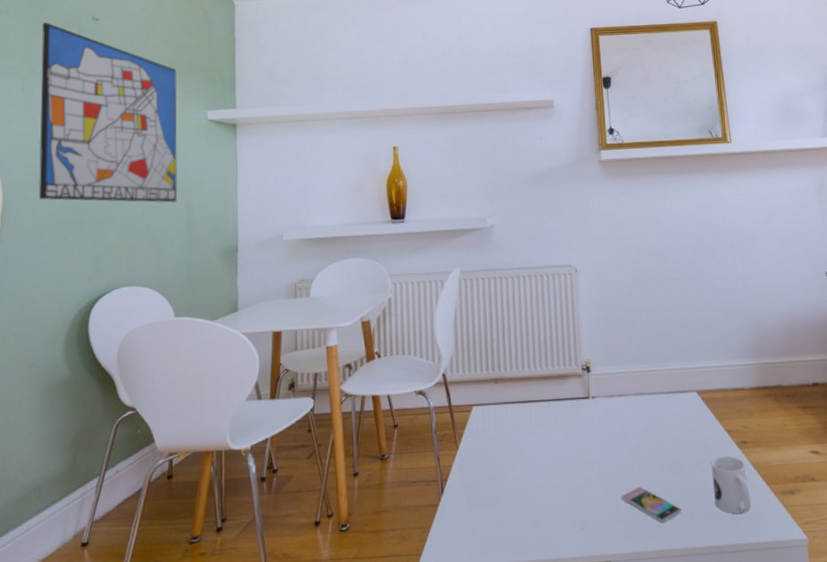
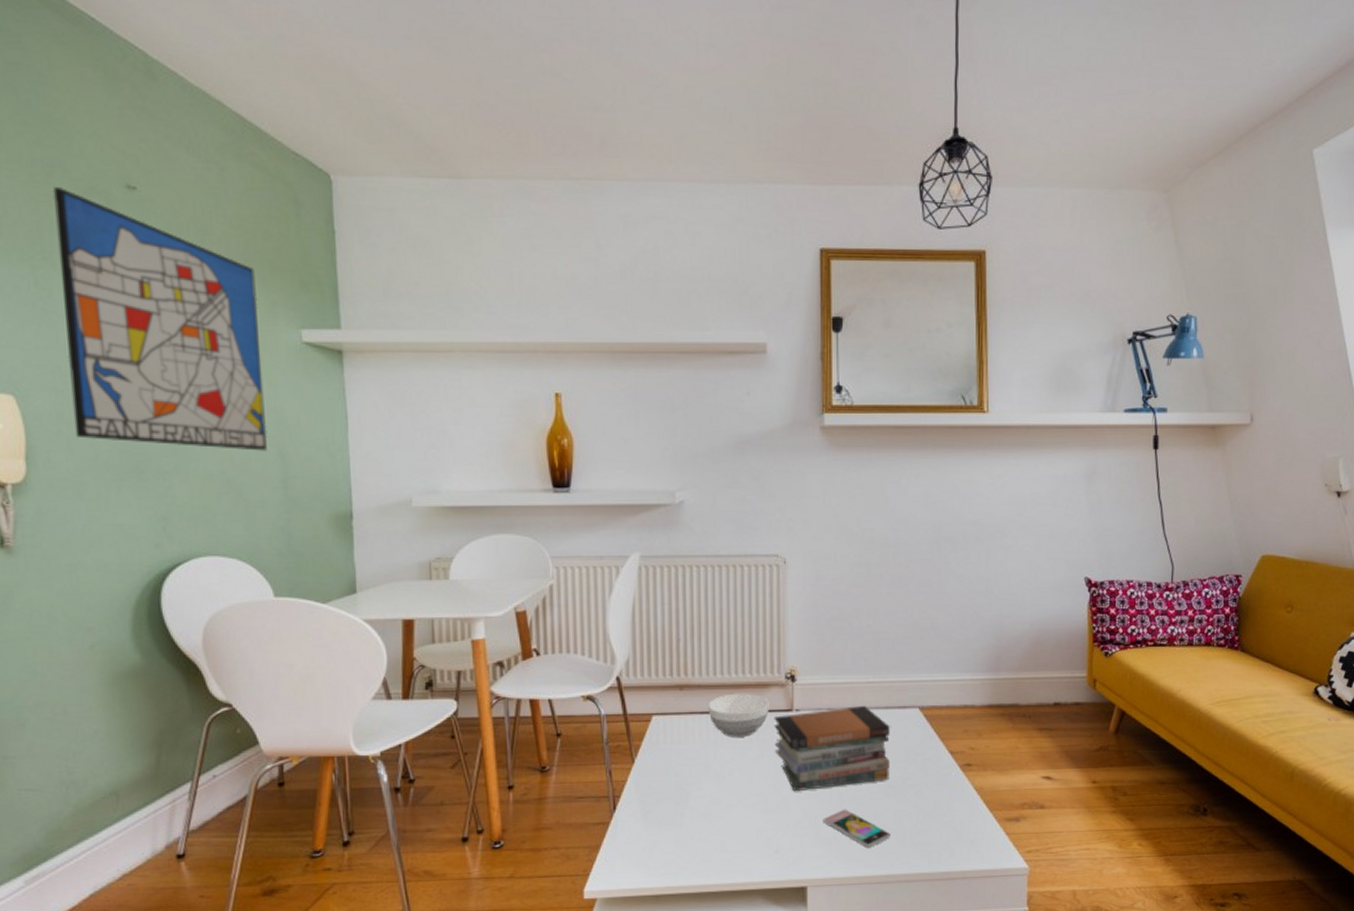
bowl: none [518,384,570,424] -> present [707,693,770,737]
book stack: none [574,392,676,471] -> present [774,706,890,791]
mug: present [711,455,751,514] -> none [928,778,969,840]

